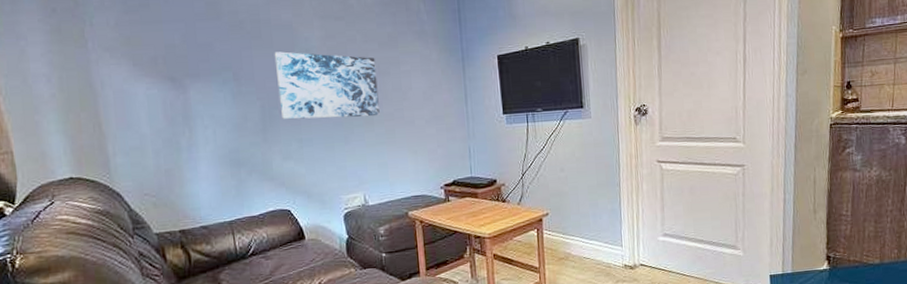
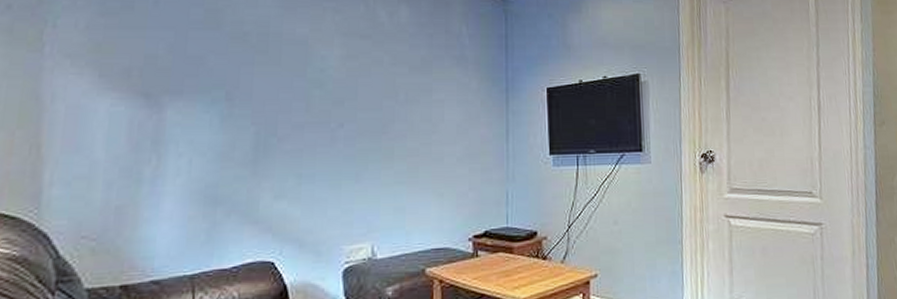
wall art: present [274,51,380,120] -> none [279,70,403,151]

